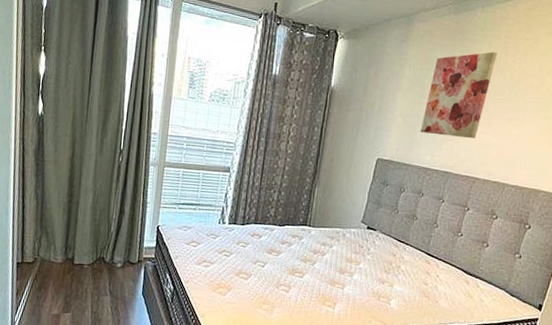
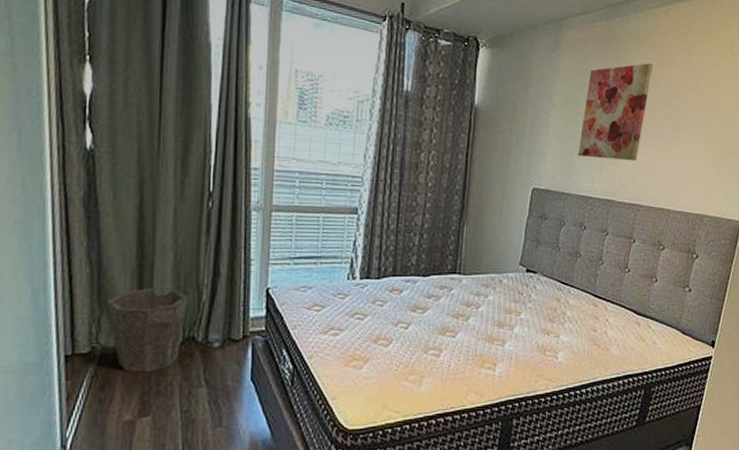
waste bin: none [46,218,102,281] -> present [106,287,189,373]

